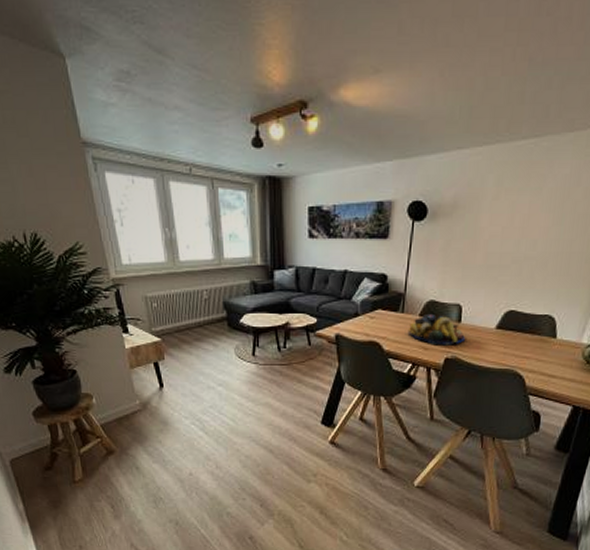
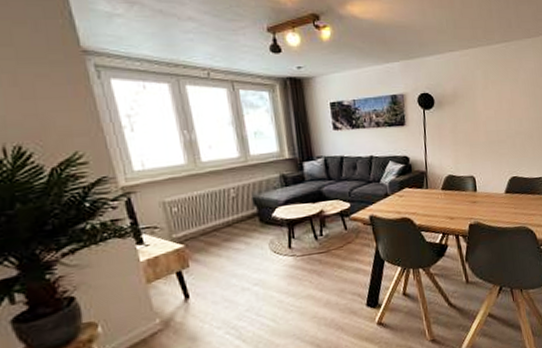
fruit bowl: present [407,313,465,345] -> none [434,186,482,214]

